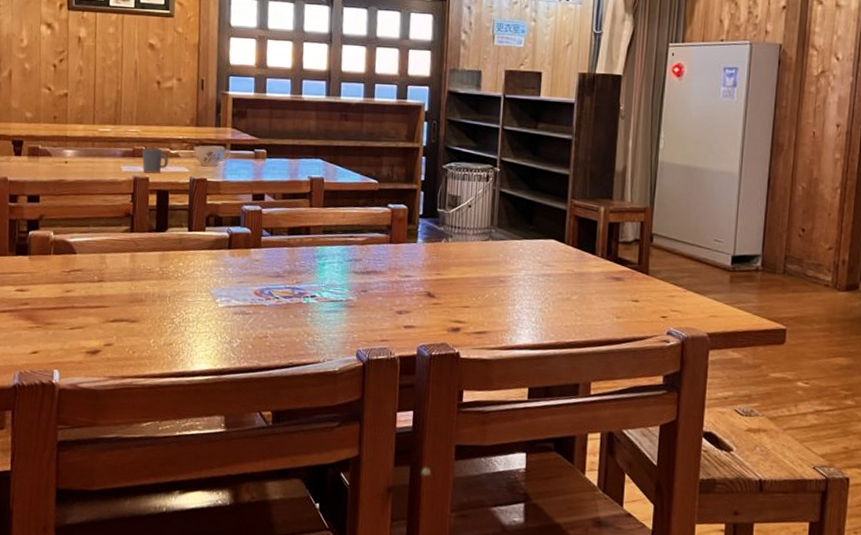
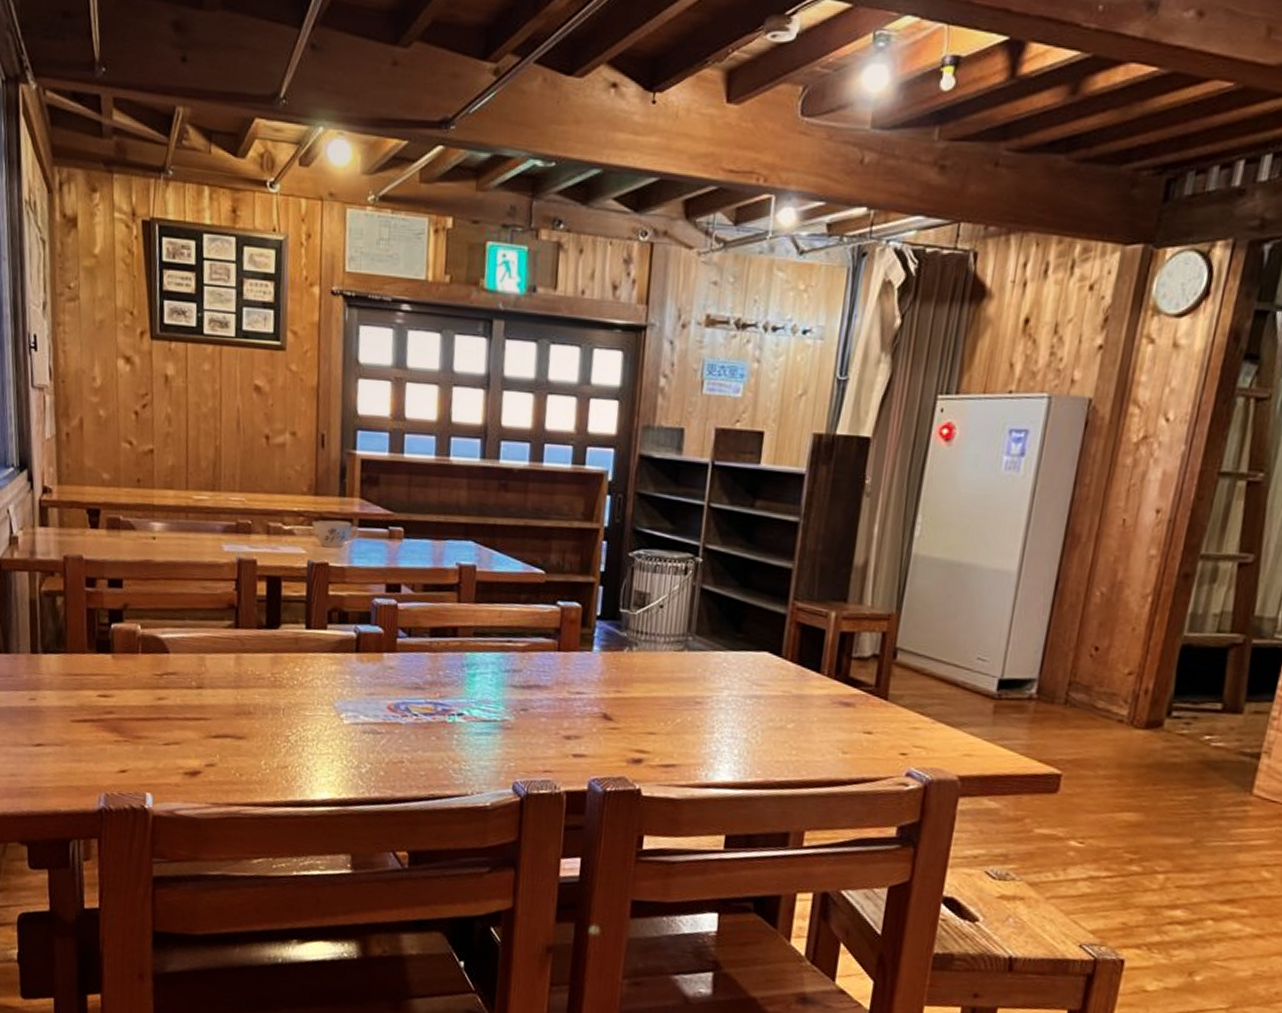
mug: present [142,148,169,174] -> none [247,522,281,555]

